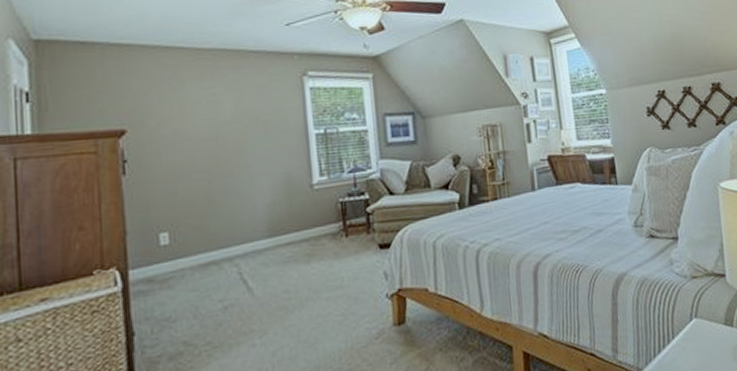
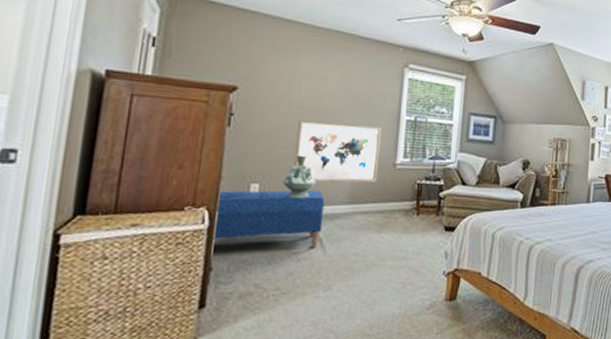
bench: none [128,228,246,301] -> present [211,190,325,248]
decorative urn: none [193,191,230,243] -> present [283,153,316,199]
wall art: none [198,145,296,221] -> present [293,119,382,183]

